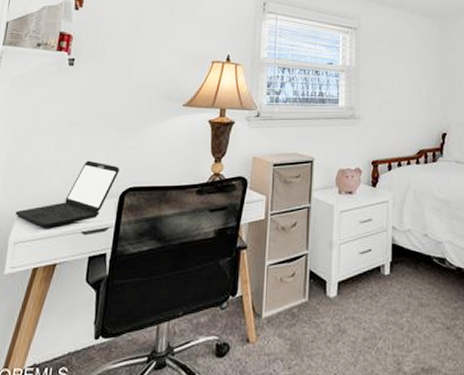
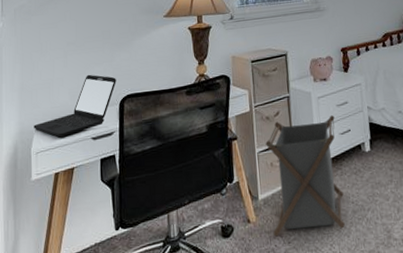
laundry basket: none [273,232,356,360] -> present [265,115,345,237]

